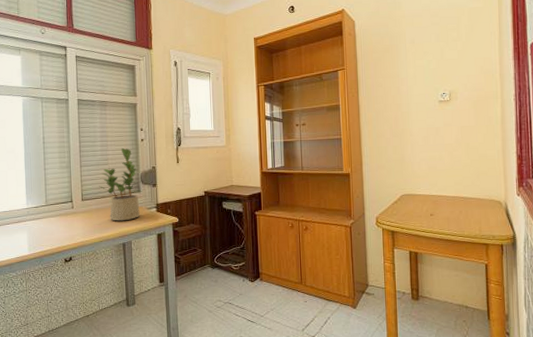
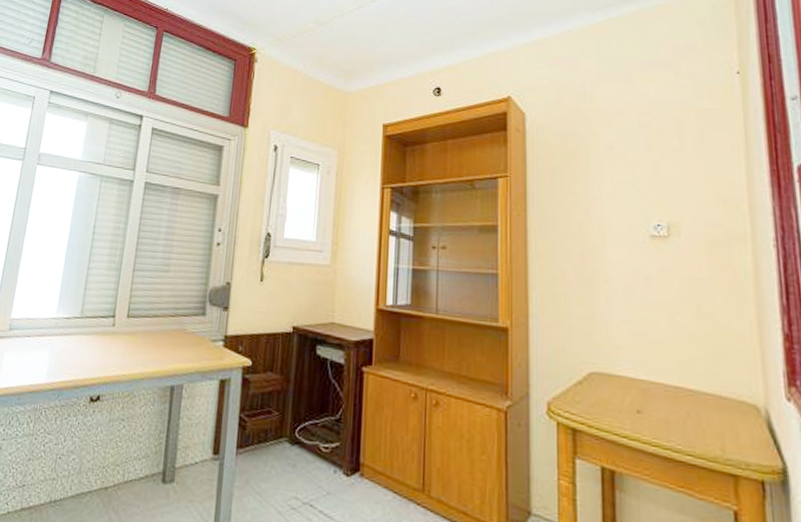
potted plant: present [99,147,140,221] -> none [152,251,206,354]

